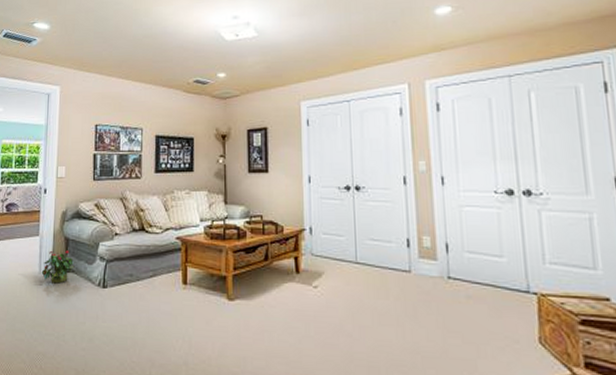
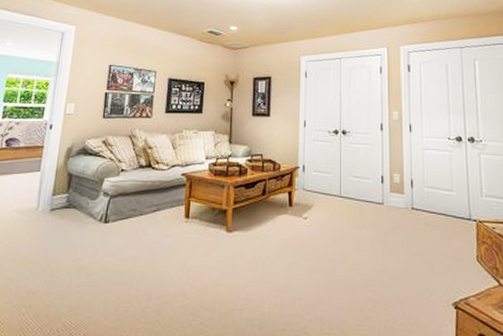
potted plant: present [41,250,76,284] -> none [39,186,78,220]

